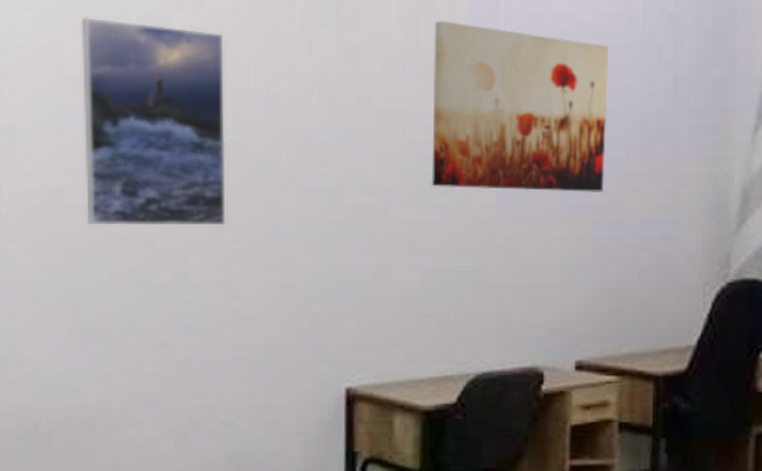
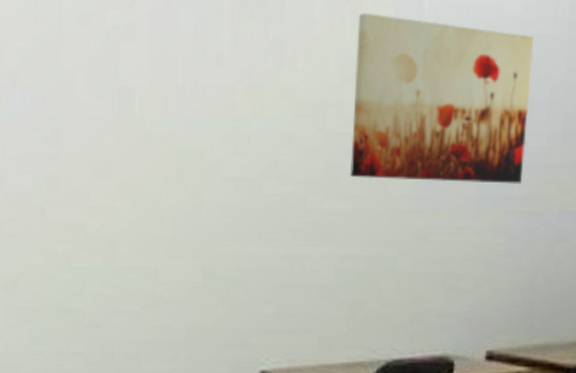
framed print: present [81,17,226,226] -> none [22,14,154,214]

